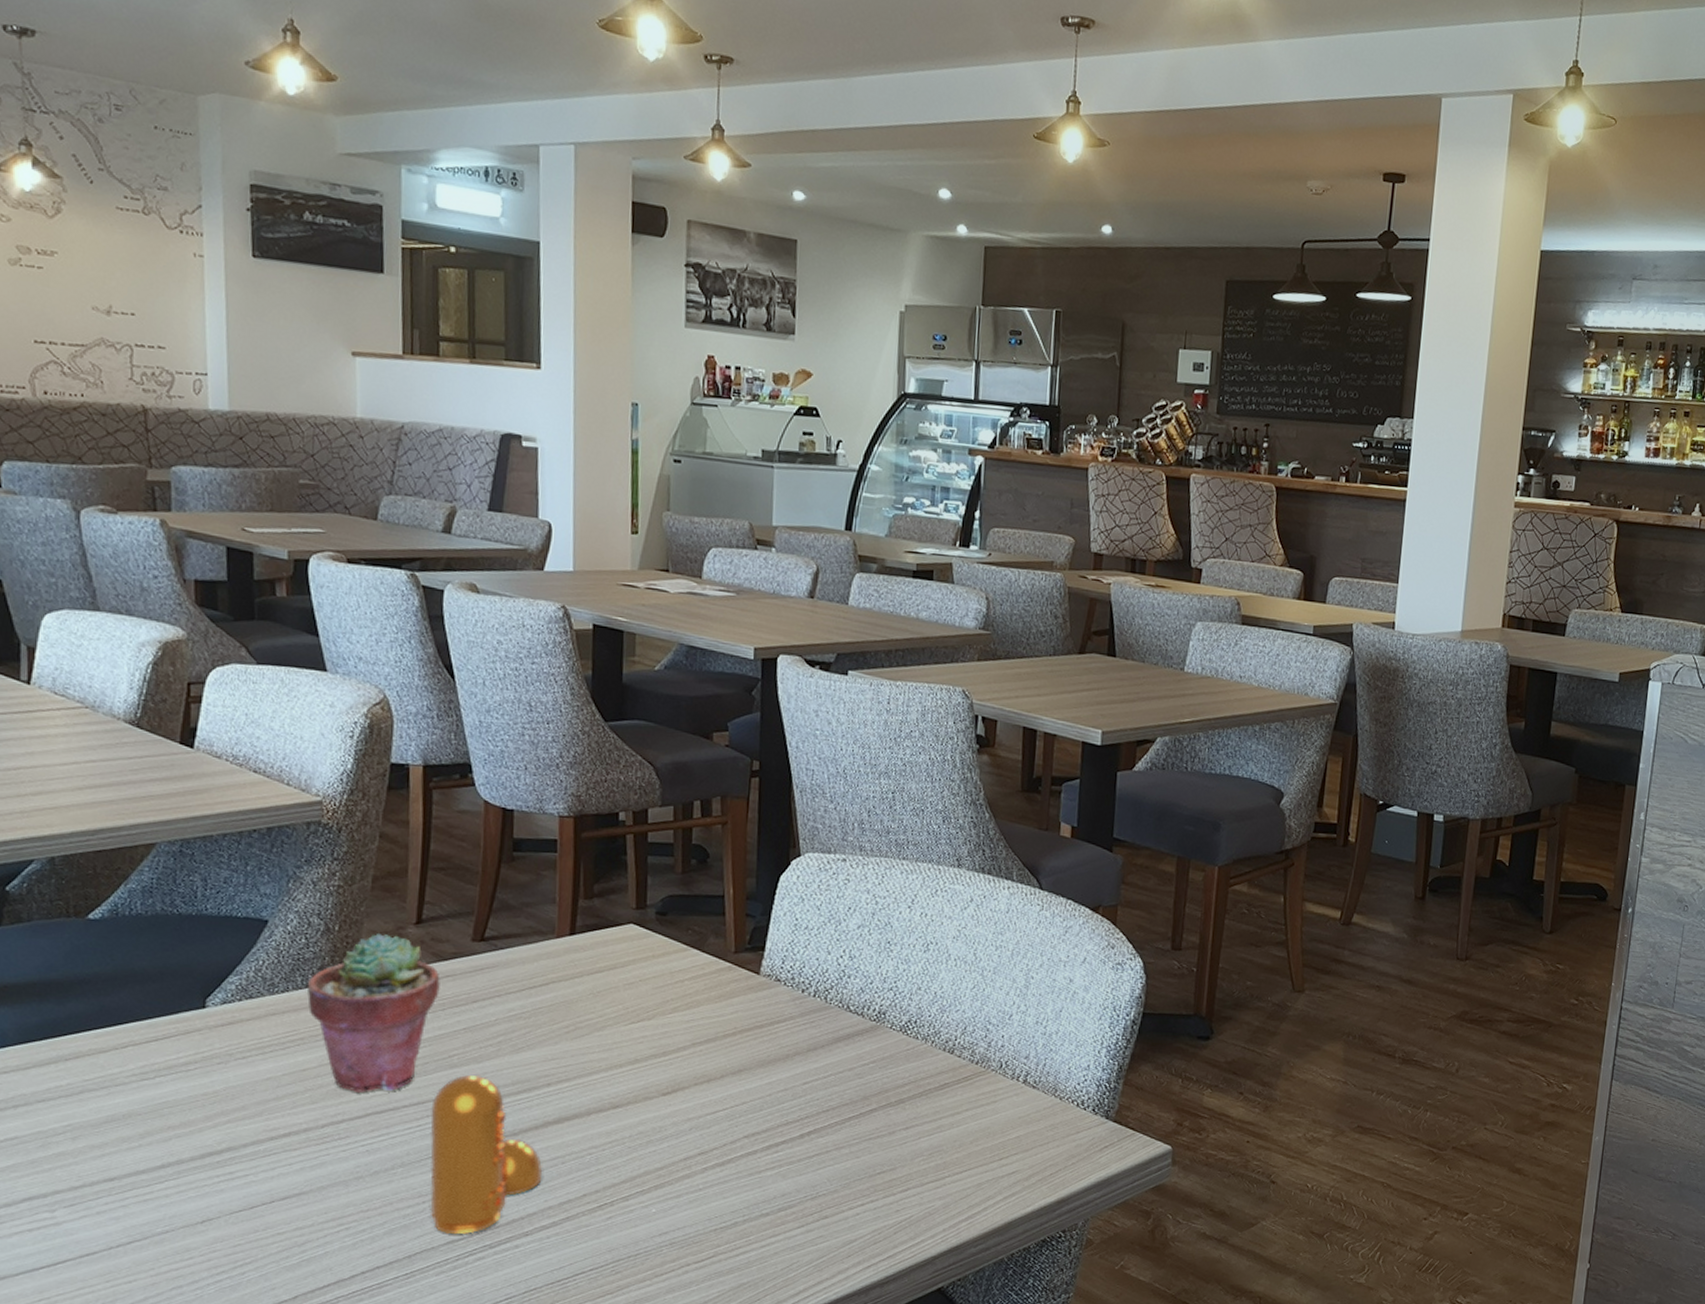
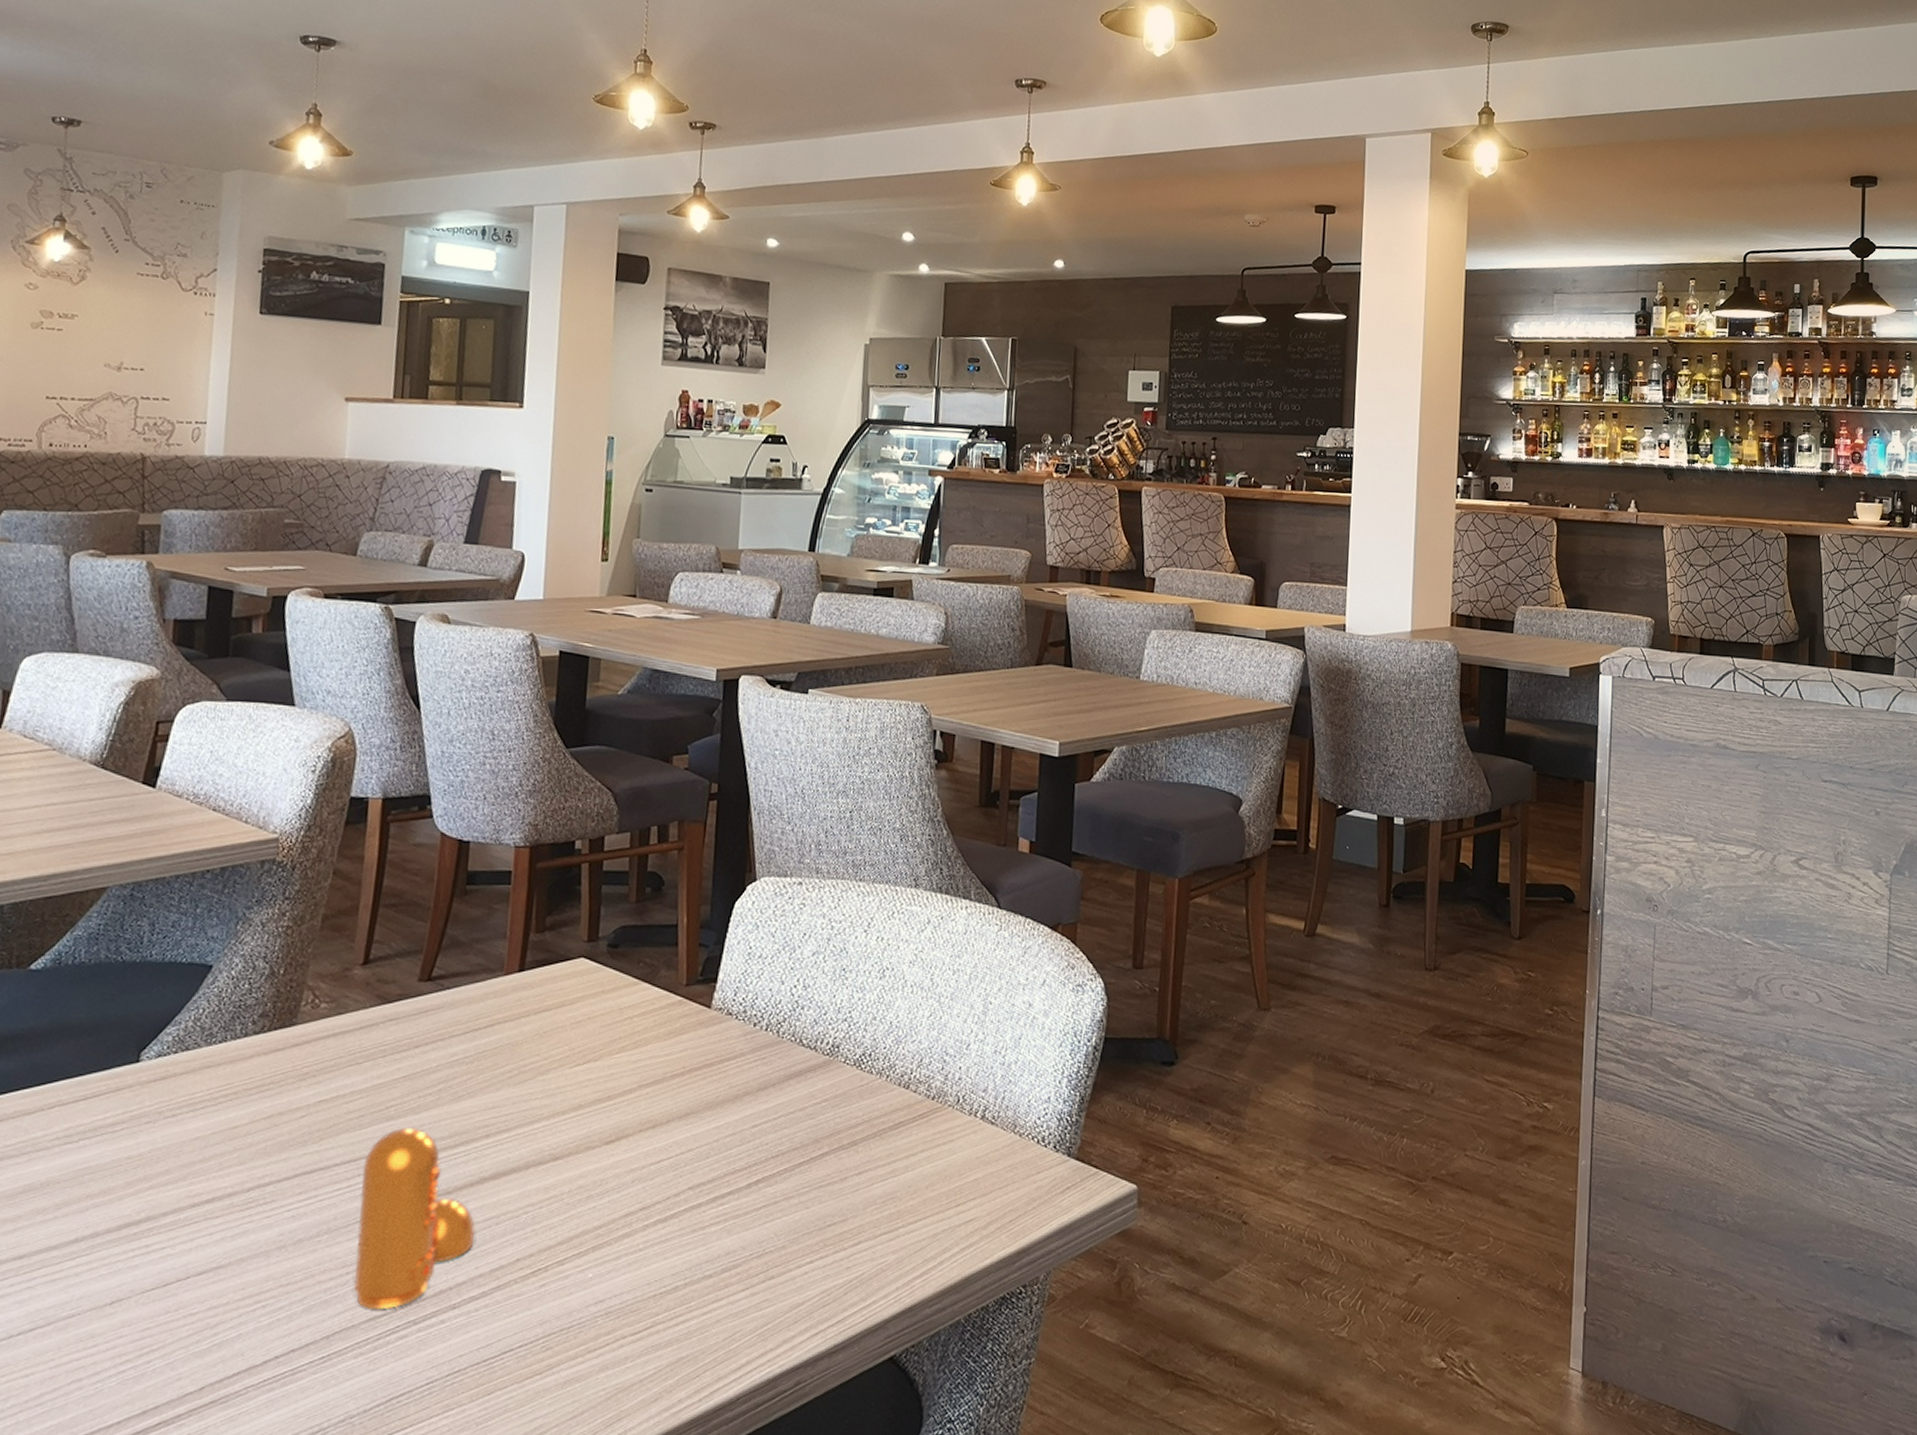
potted succulent: present [306,934,440,1094] -> none [245,976,383,1152]

